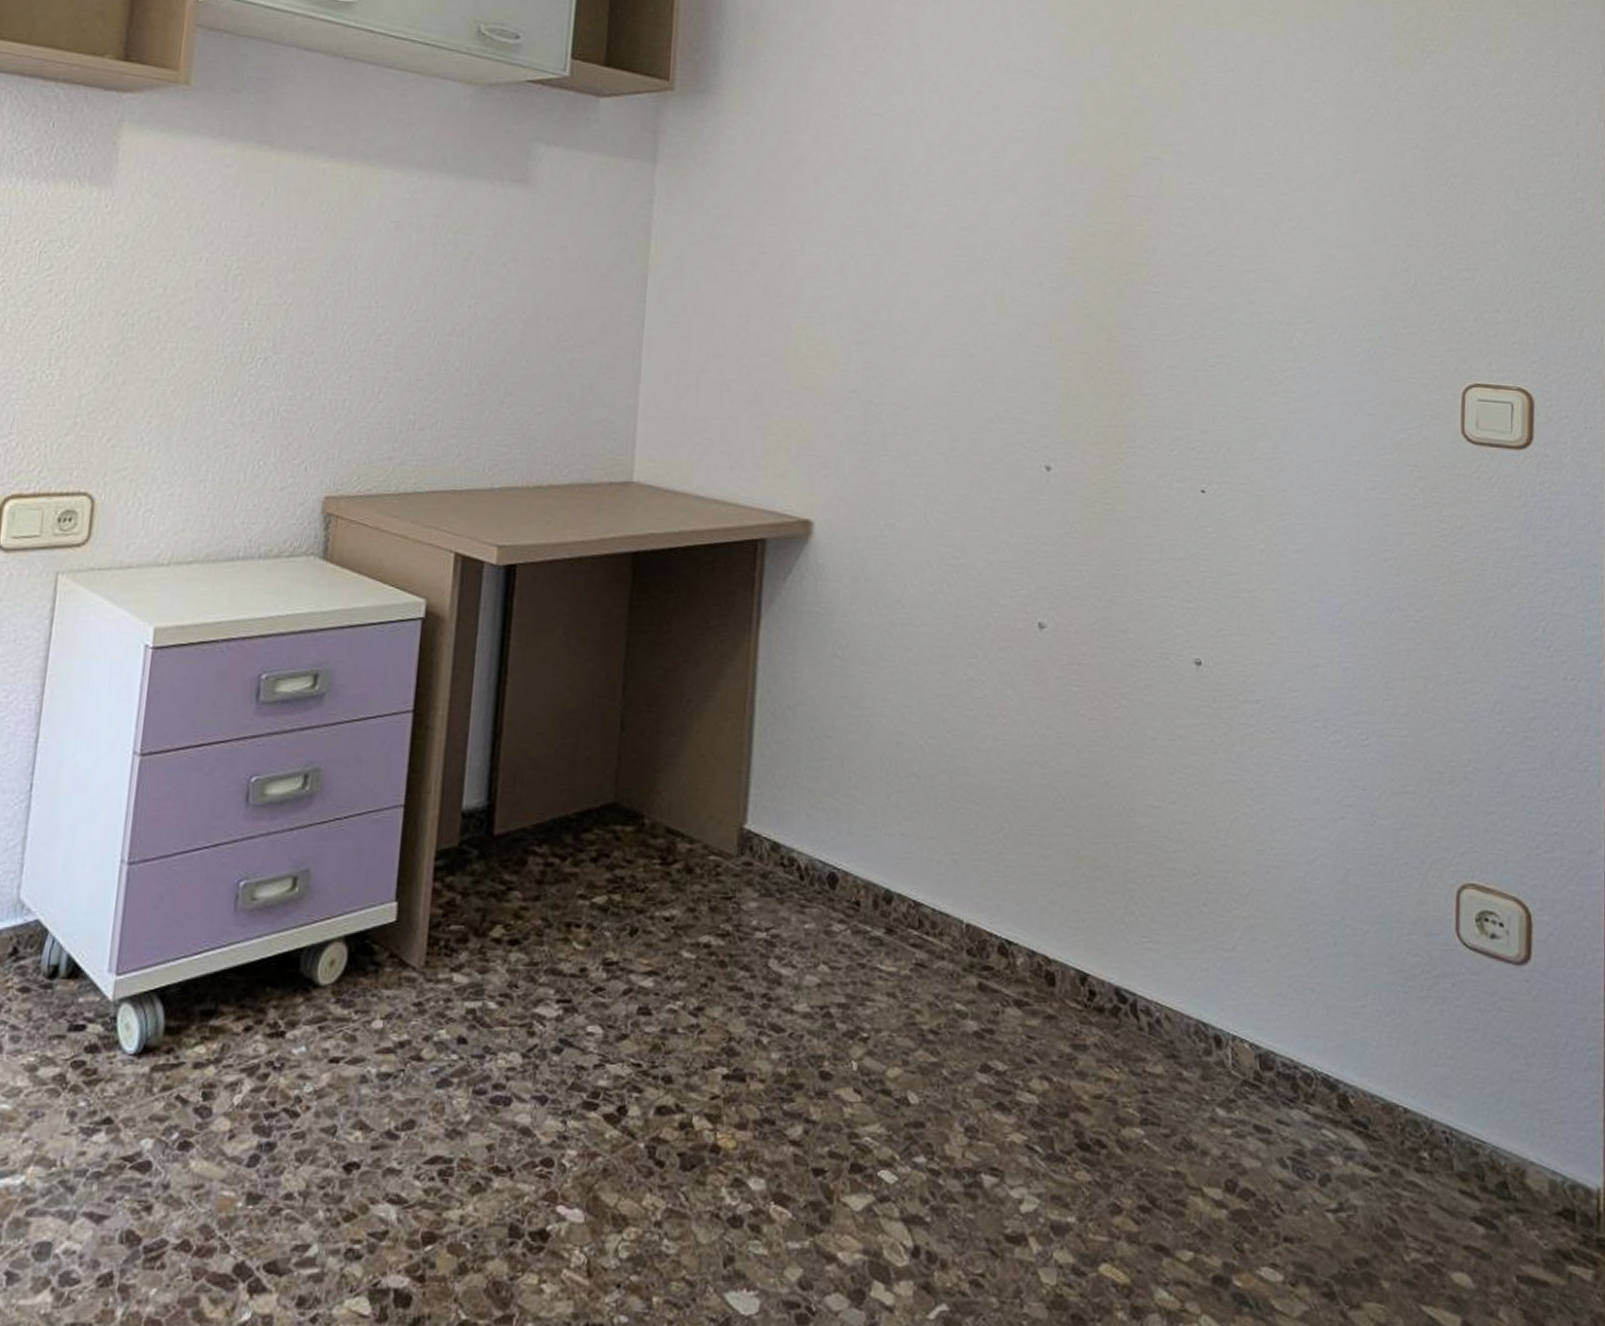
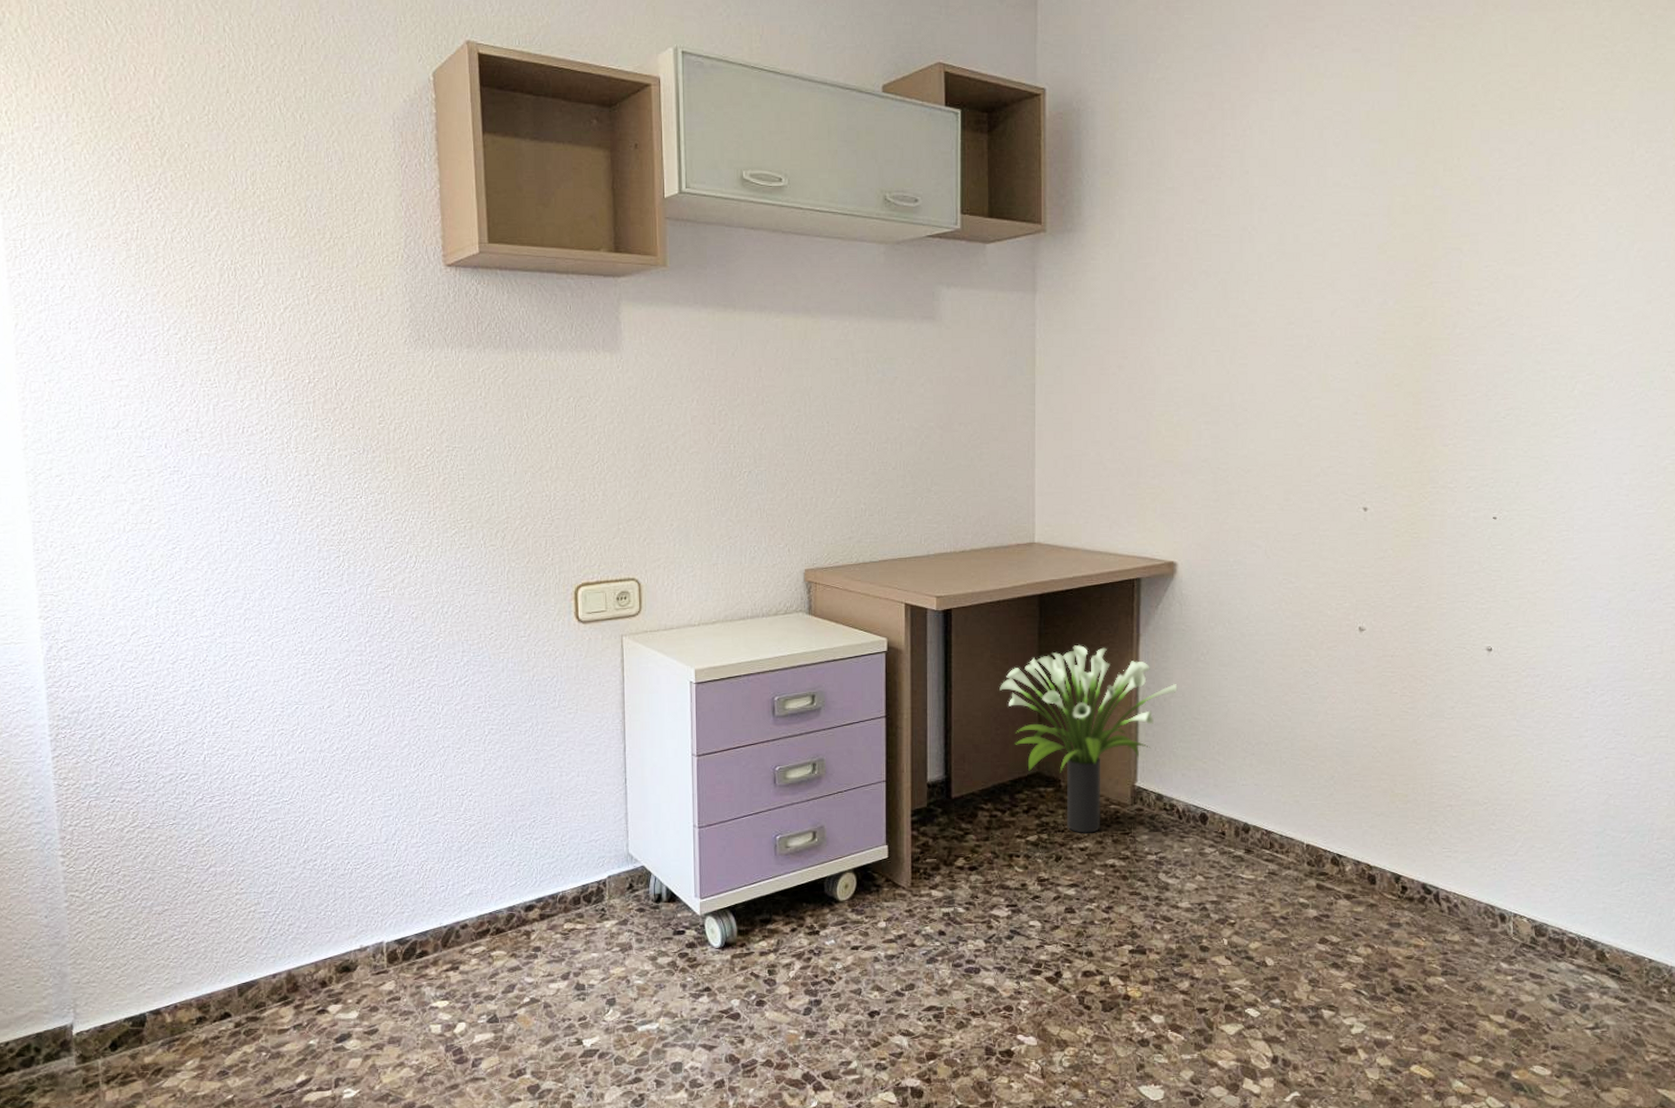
potted plant: none [571,624,806,895] -> present [999,644,1178,833]

